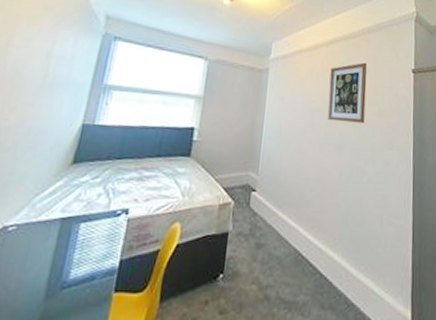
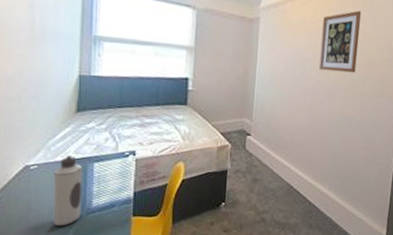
water bottle: none [19,214,68,307] -> present [53,155,83,227]

